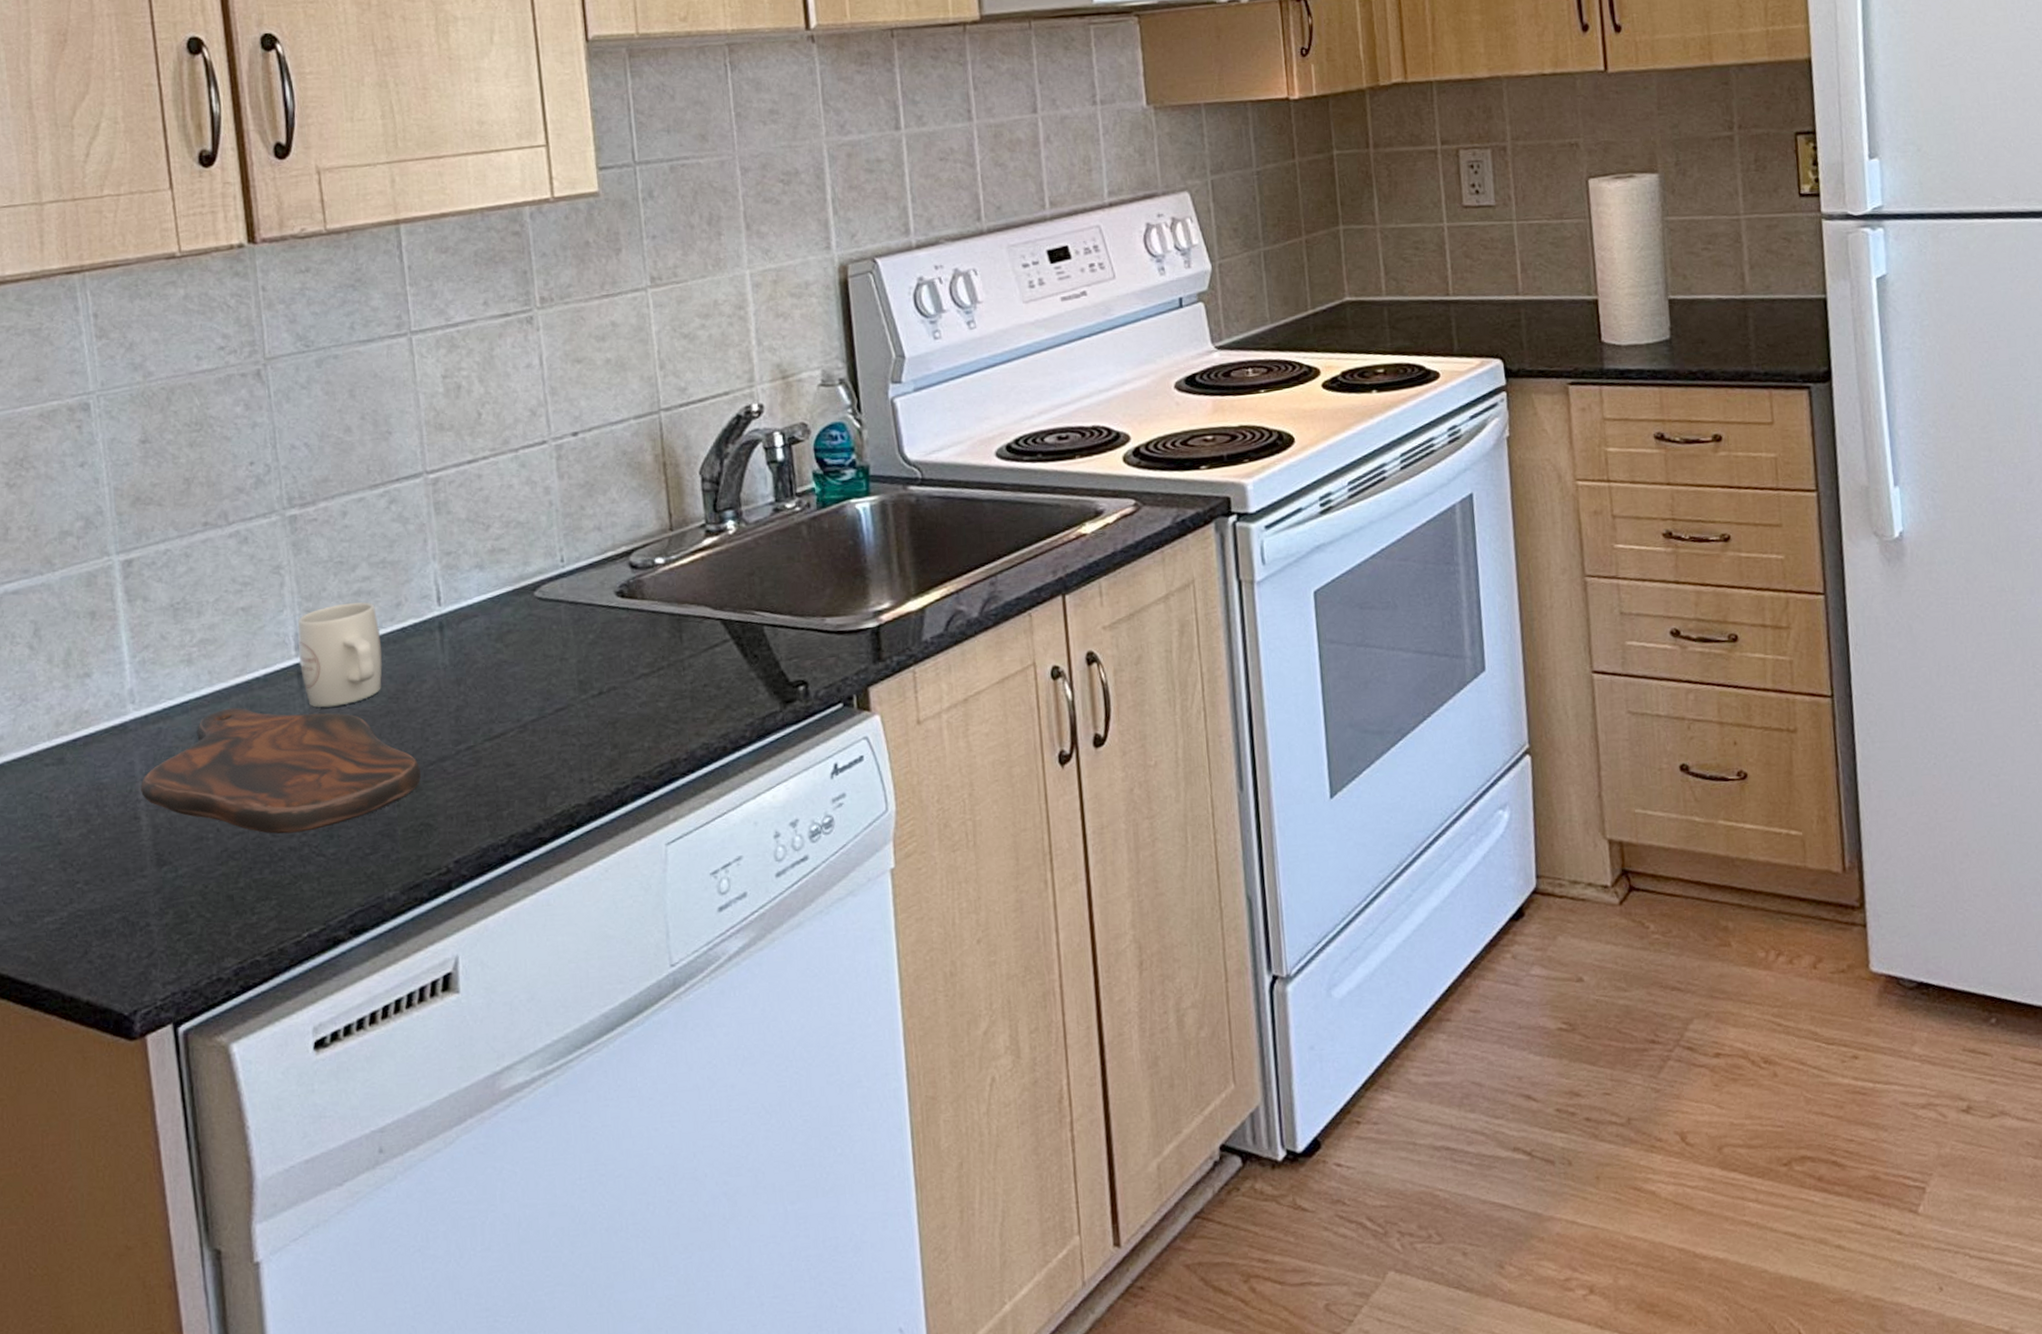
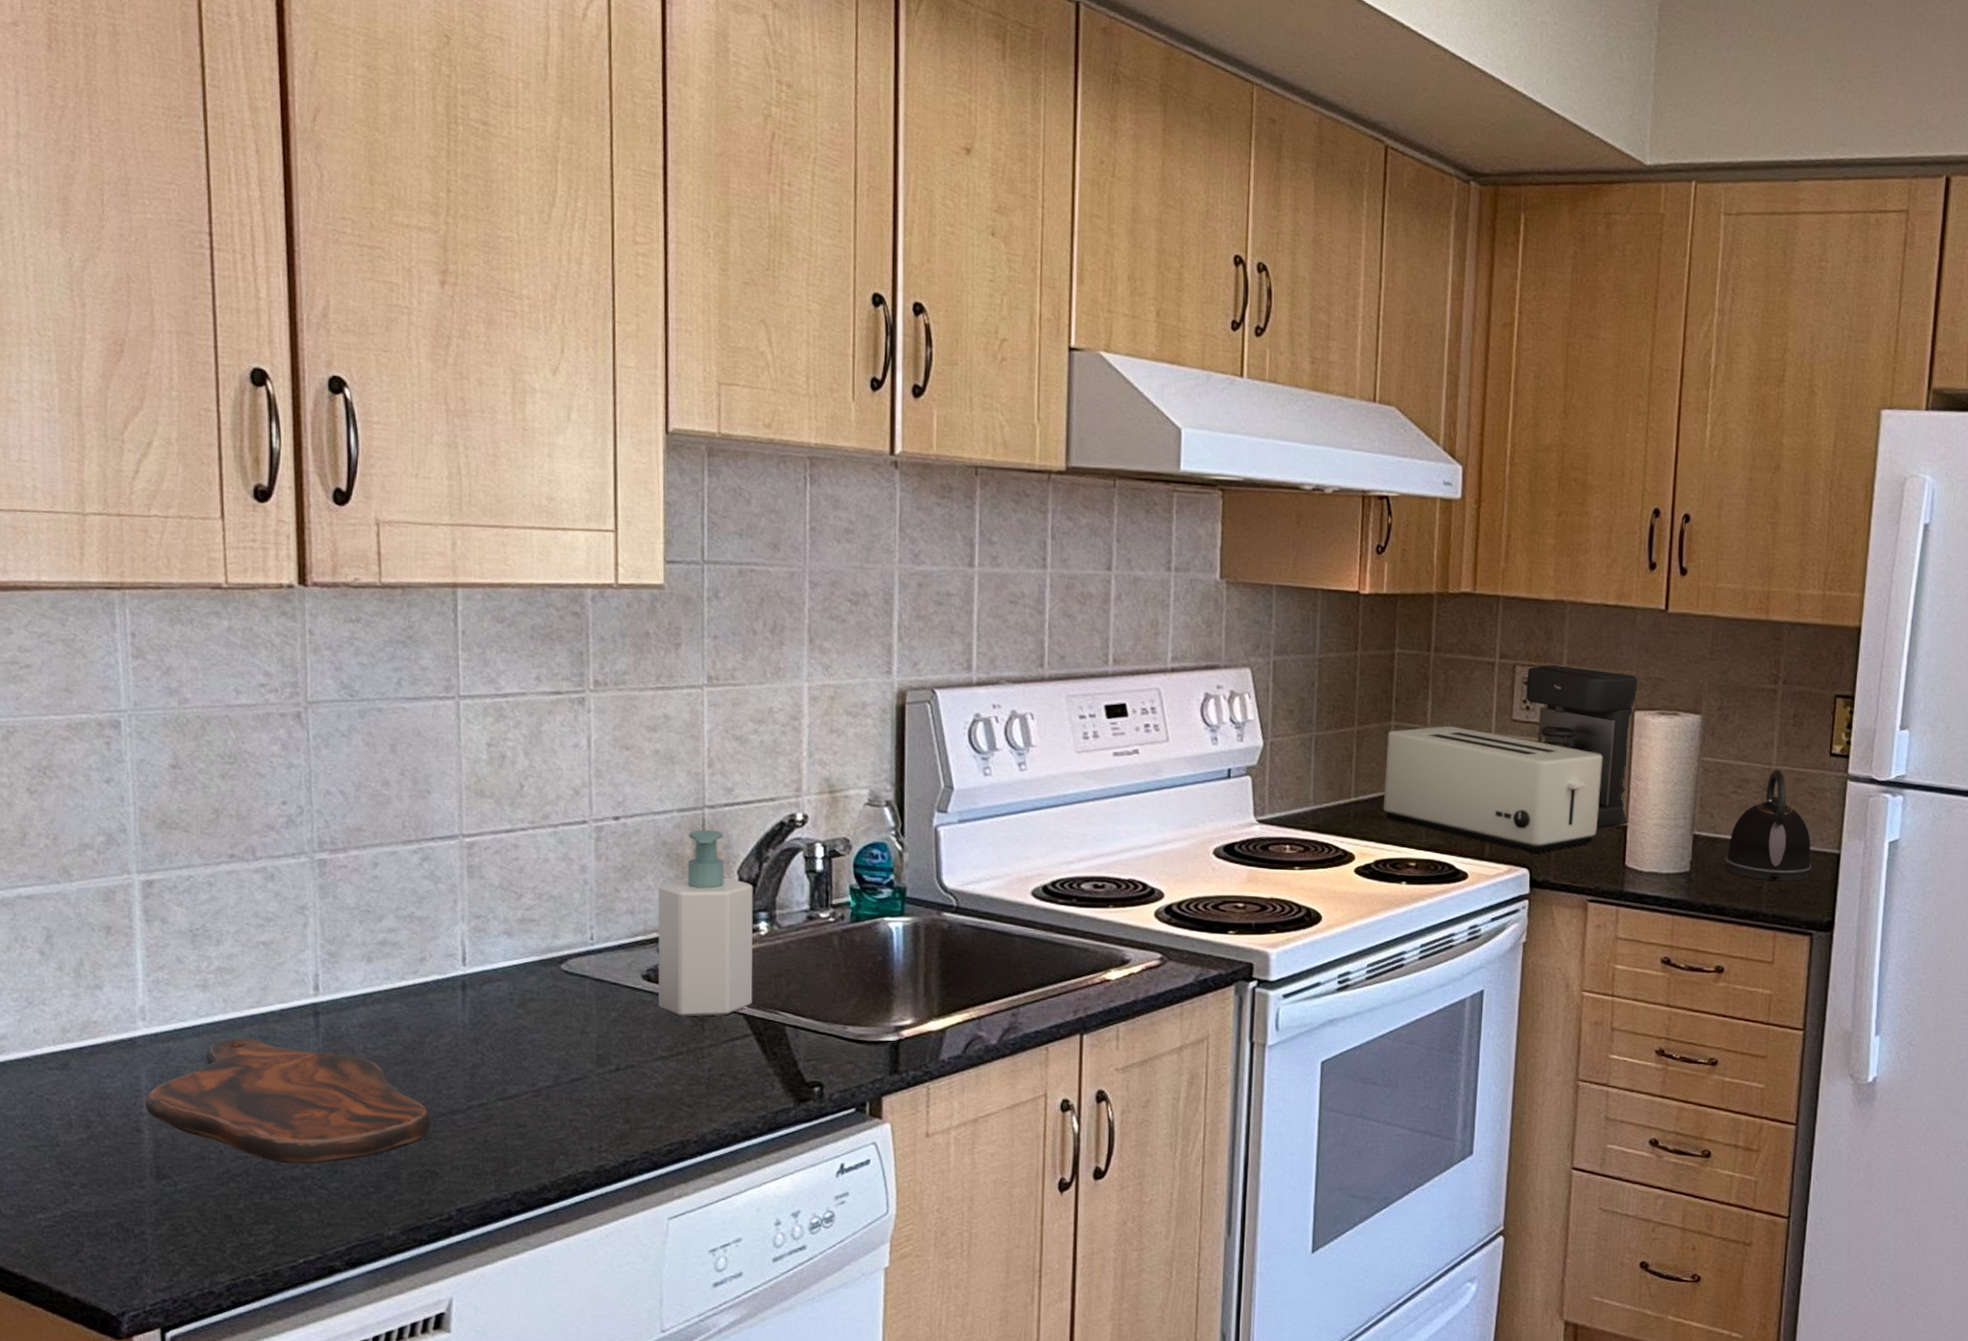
mug: present [297,602,383,708] -> none [318,951,402,1049]
soap bottle: none [622,432,728,630] -> present [658,829,753,1017]
toaster: none [1337,221,1567,342] -> present [1384,726,1603,853]
coffee maker: none [1472,139,1599,308] -> present [1526,664,1637,829]
kettle: none [1705,218,1799,338] -> present [1725,769,1812,882]

